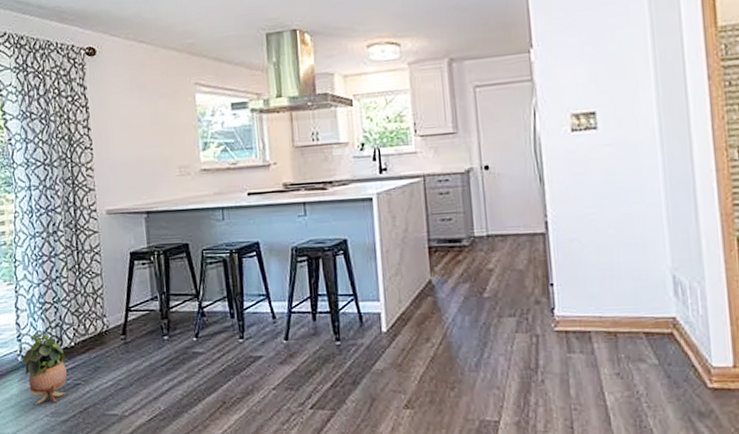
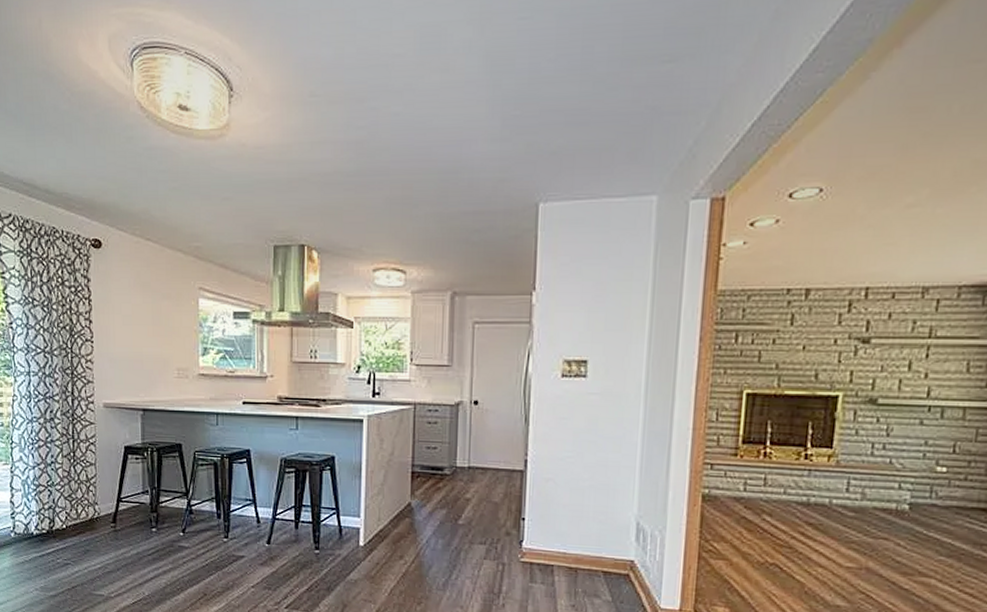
potted plant: present [22,332,67,405] -> none [15,512,57,579]

